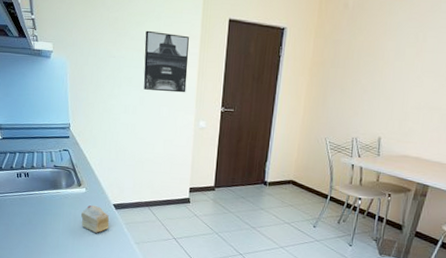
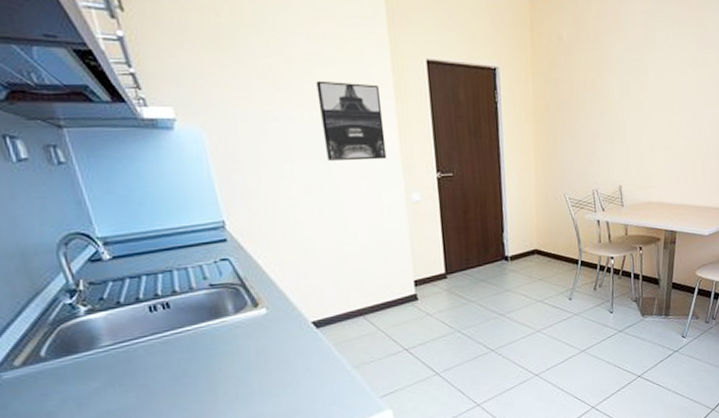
cake slice: present [80,205,110,233] -> none [265,328,312,367]

